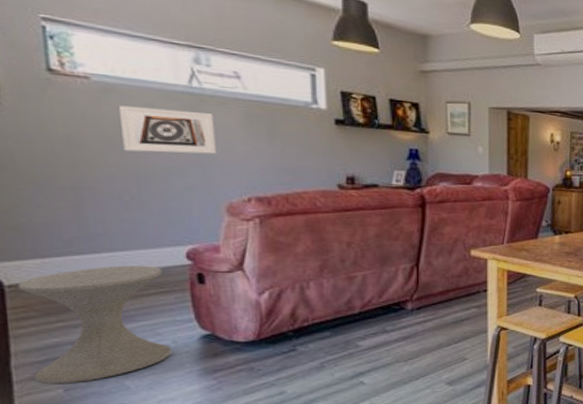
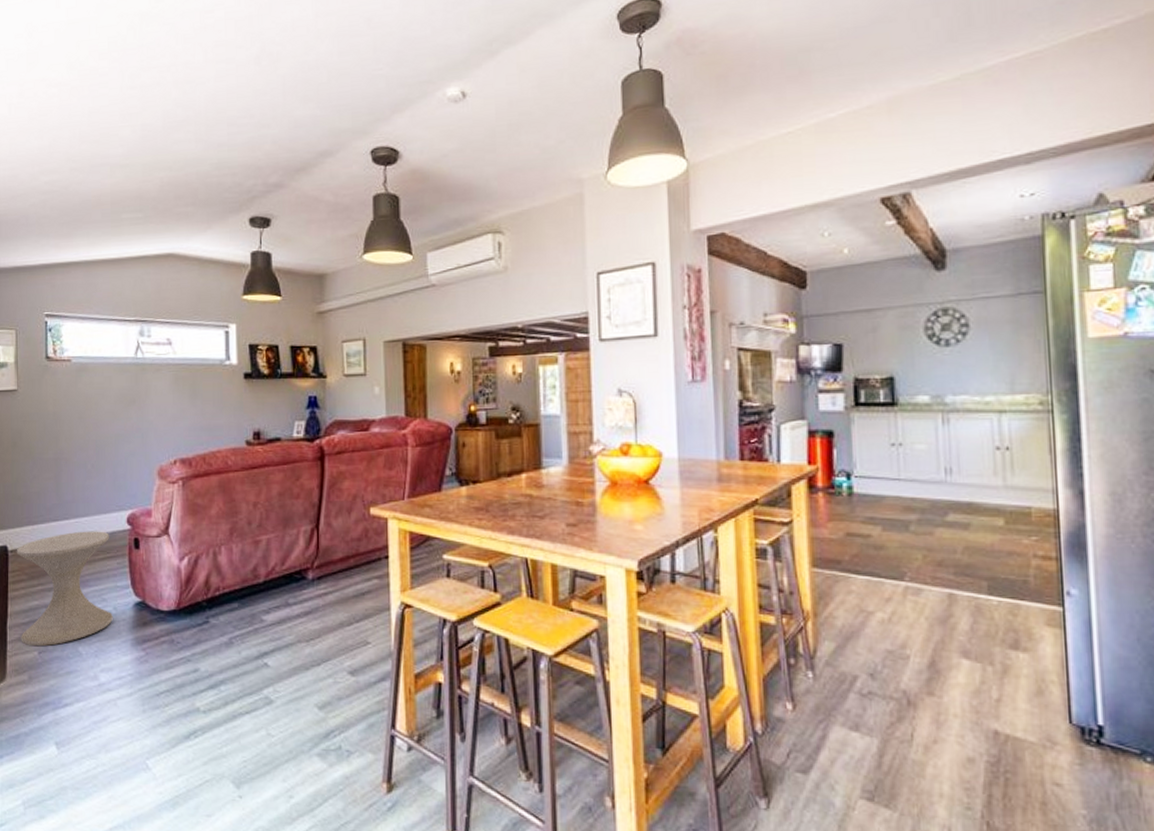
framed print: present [118,105,216,154] -> none [87,380,152,423]

